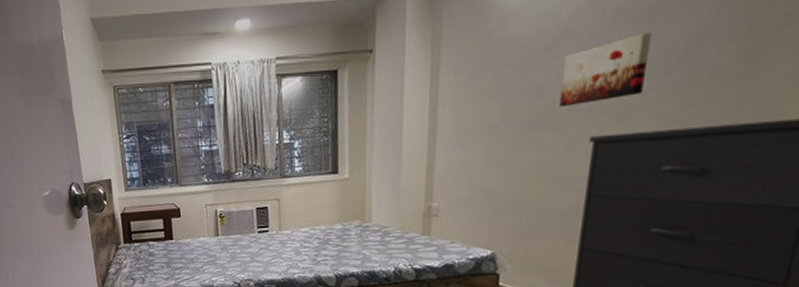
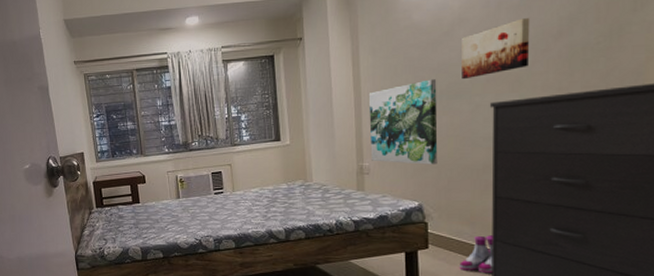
wall art: none [441,106,530,208] -> present [368,79,438,165]

